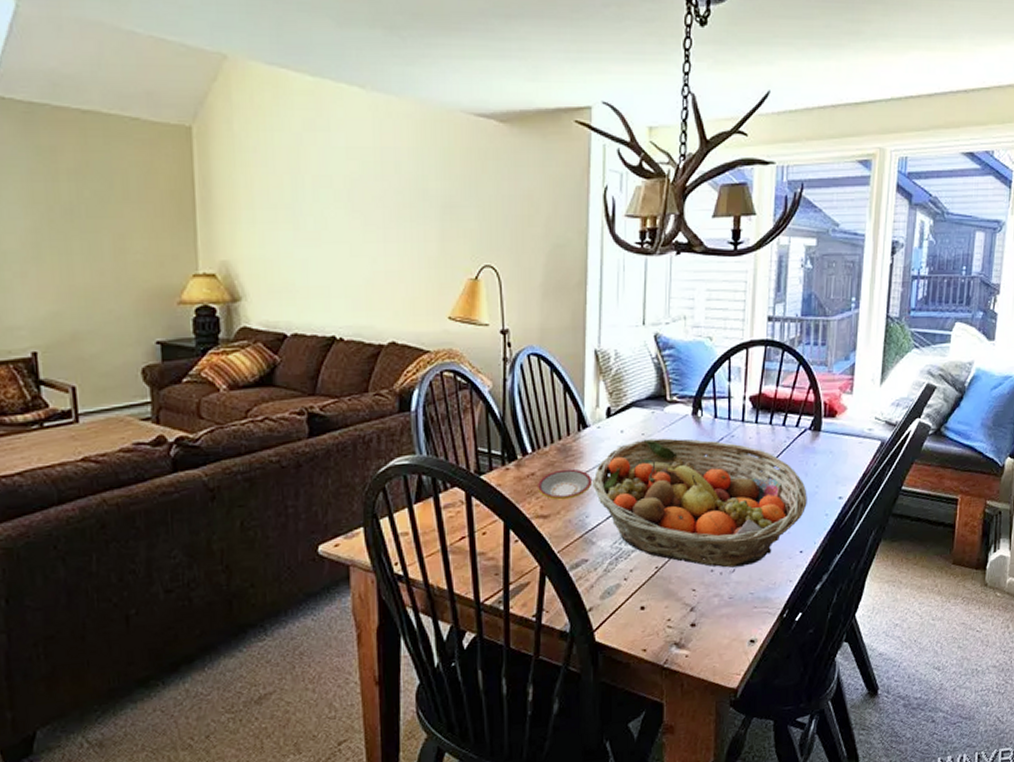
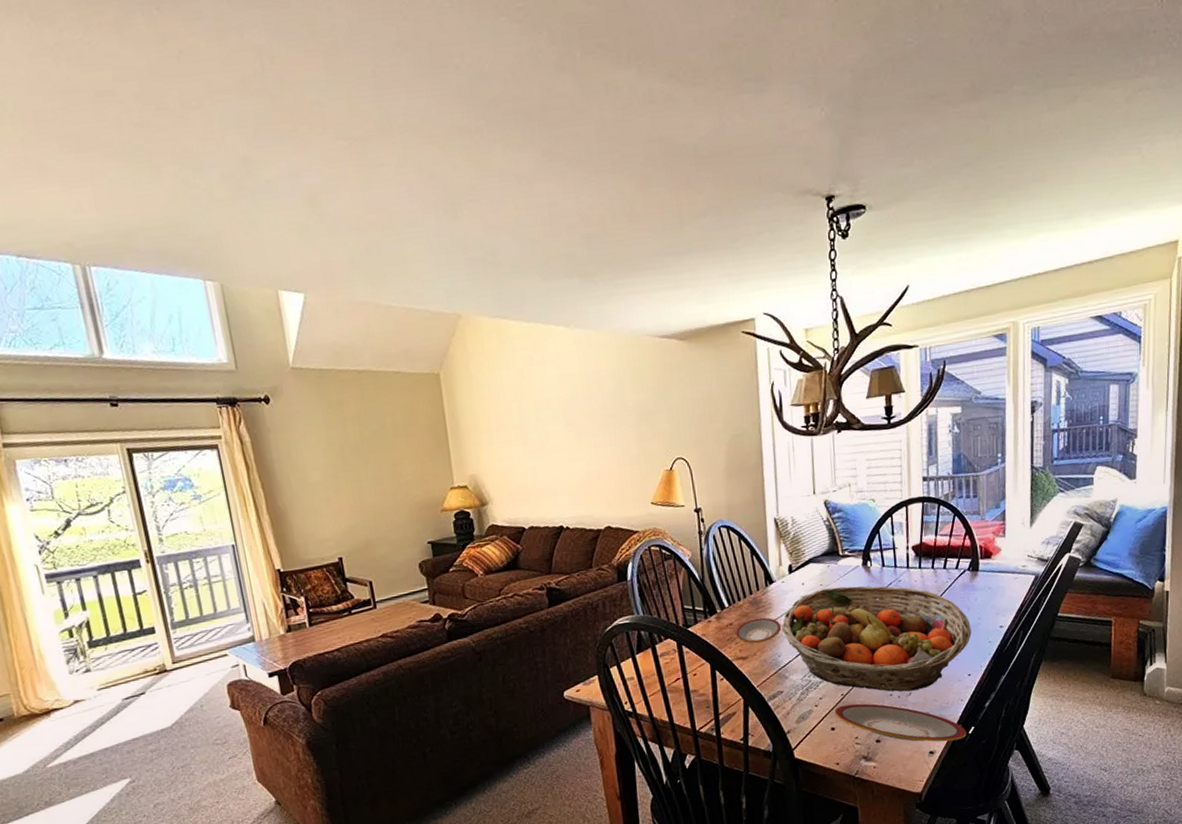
plate: none [646,579,793,629] -> present [834,703,966,742]

